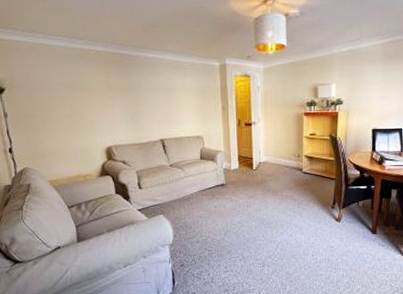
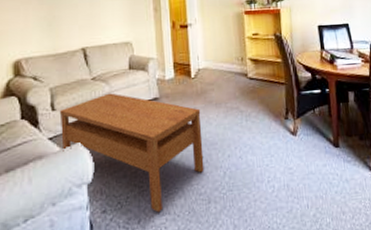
coffee table: none [145,178,261,270] -> present [59,93,204,213]

